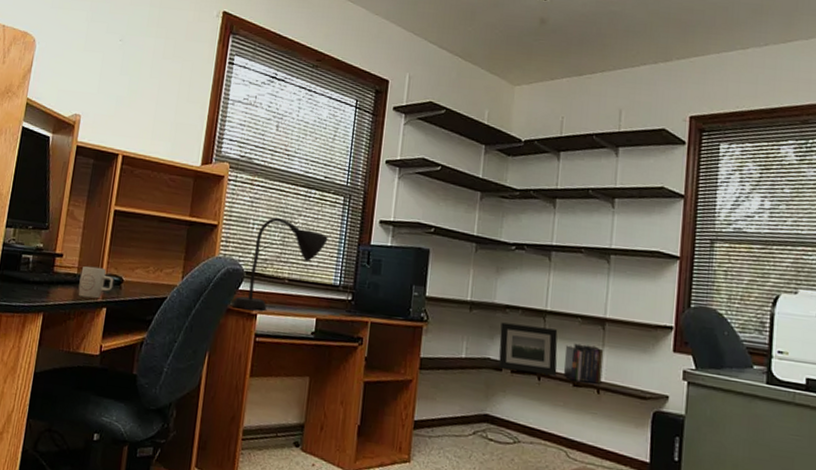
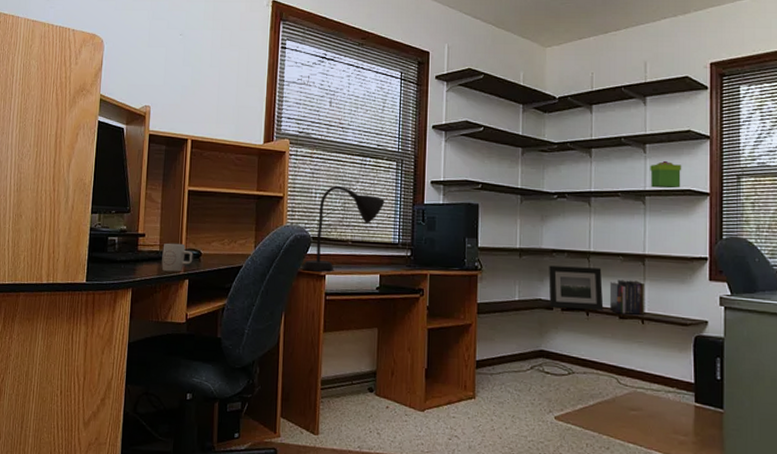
decorative box: none [617,217,652,249] -> present [650,160,682,189]

